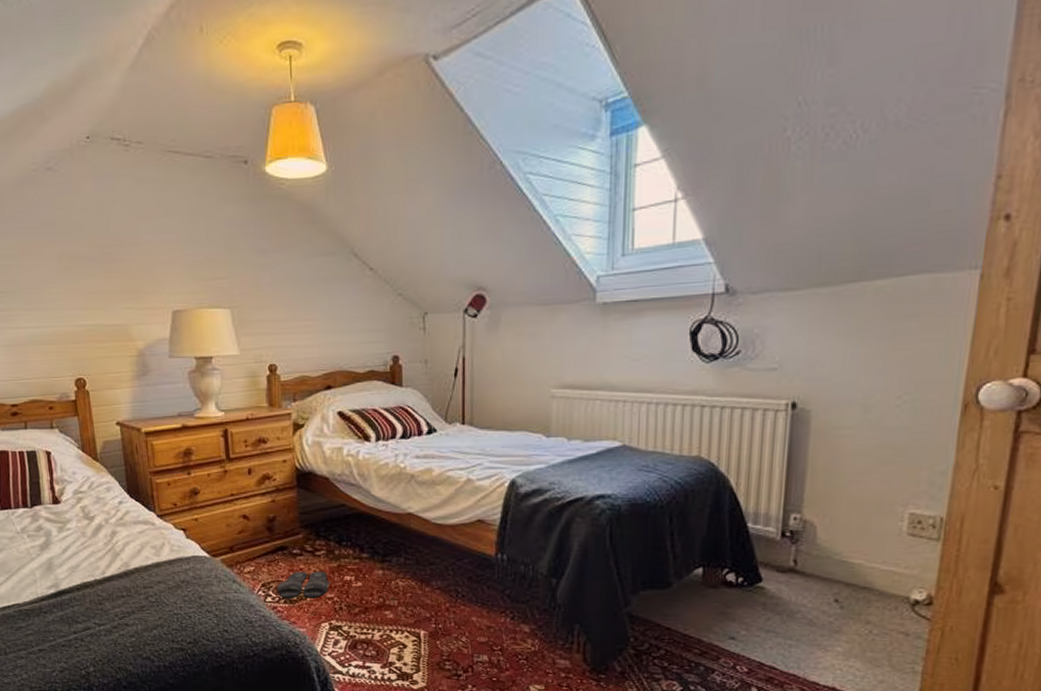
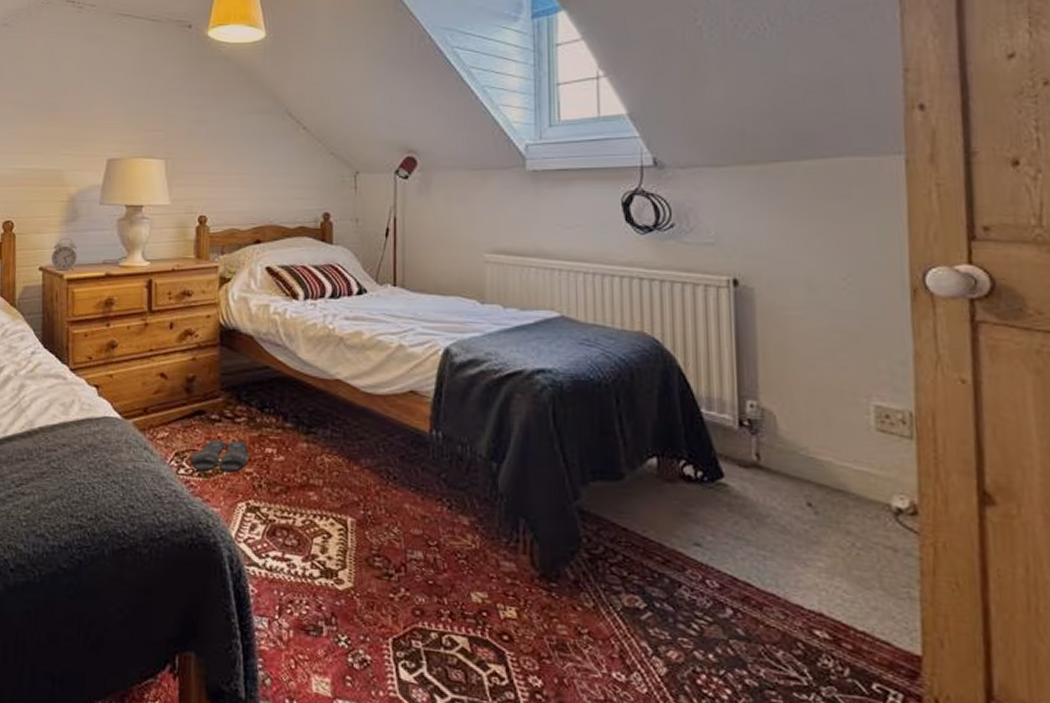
alarm clock: none [127,393,153,425] -> present [51,238,77,271]

